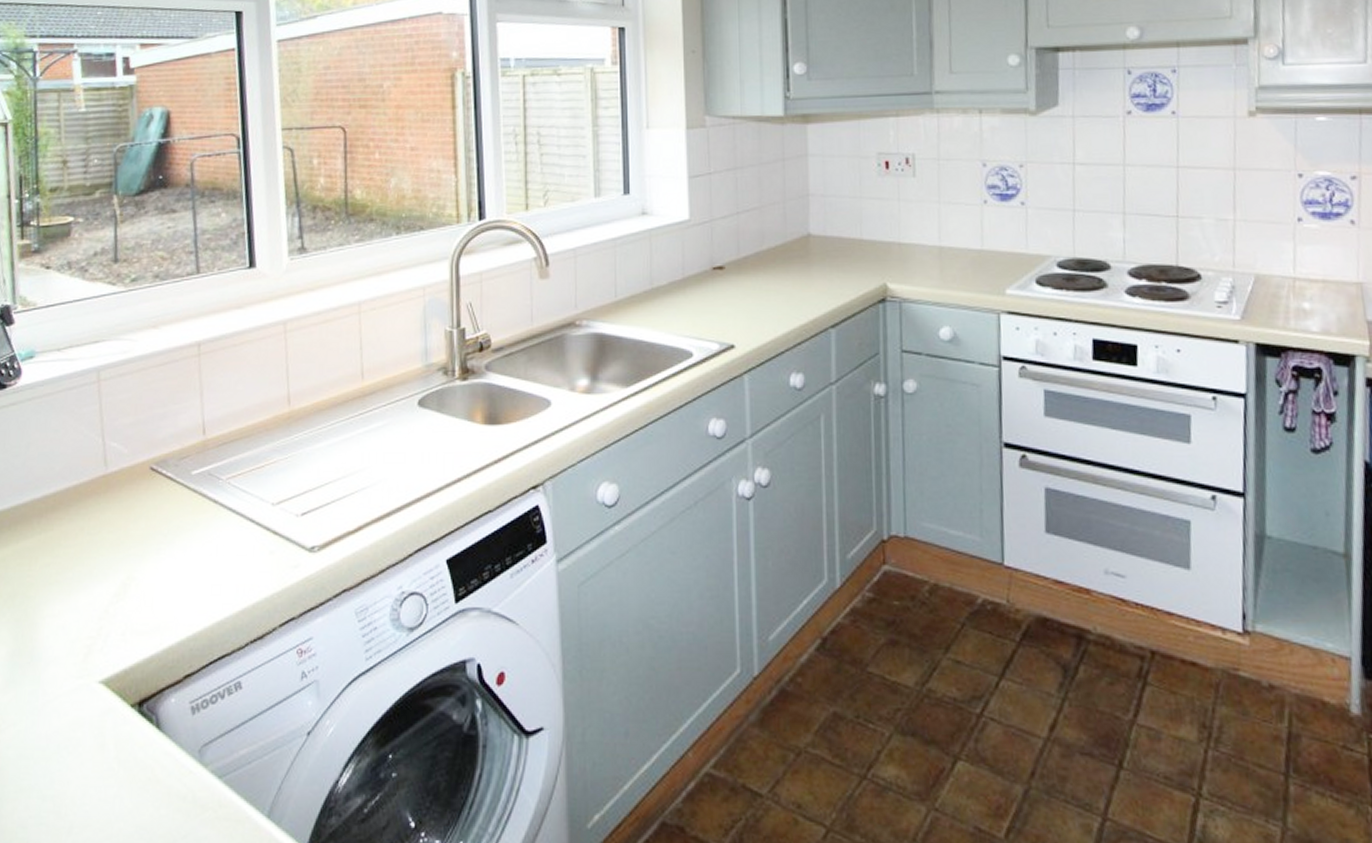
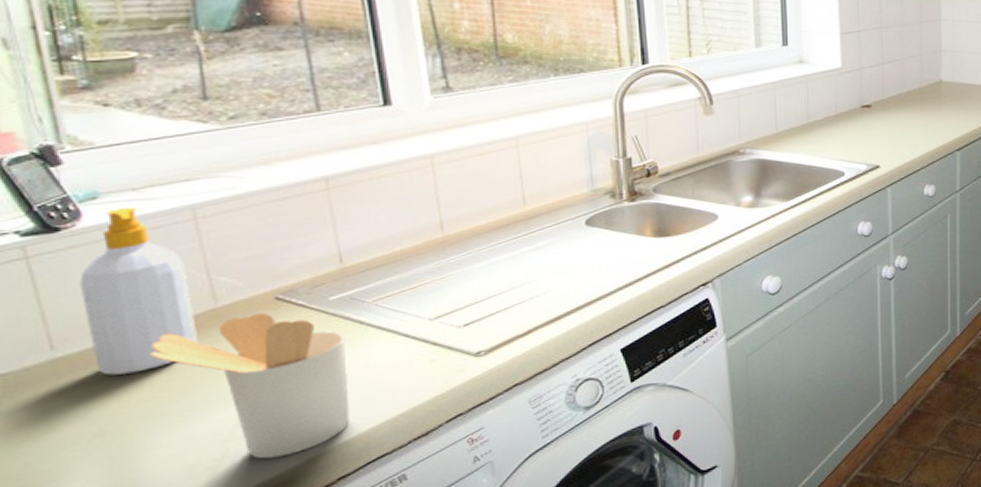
soap bottle: none [14,366,91,536] -> present [80,206,199,376]
utensil holder: none [54,482,202,643] -> present [149,312,350,459]

